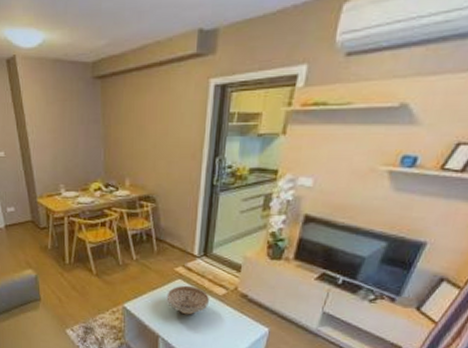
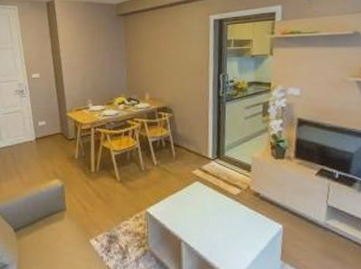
decorative bowl: present [166,285,209,315] -> none [186,187,225,216]

